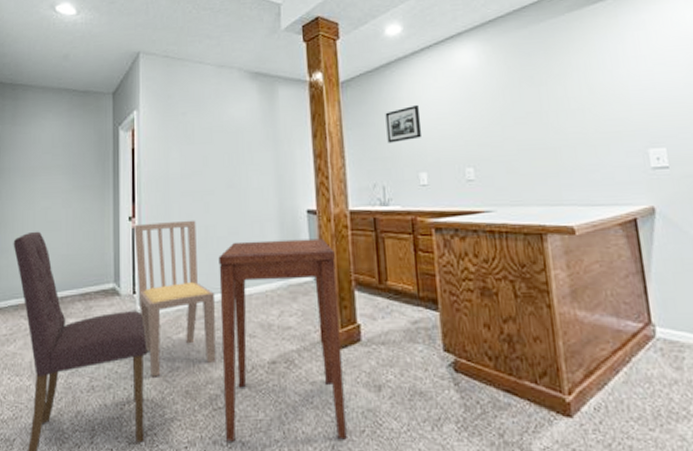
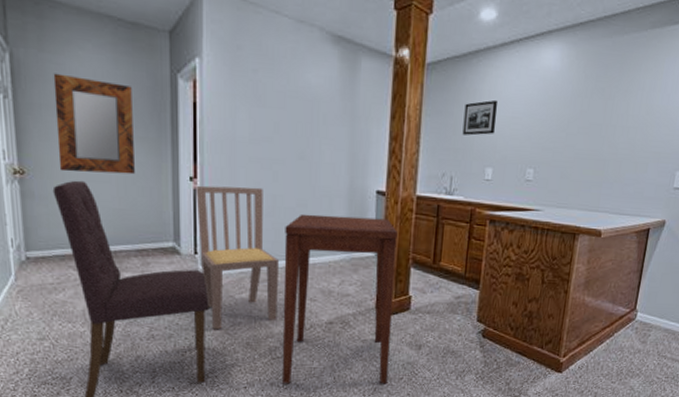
home mirror: none [20,141,82,225] -> present [53,73,135,175]

